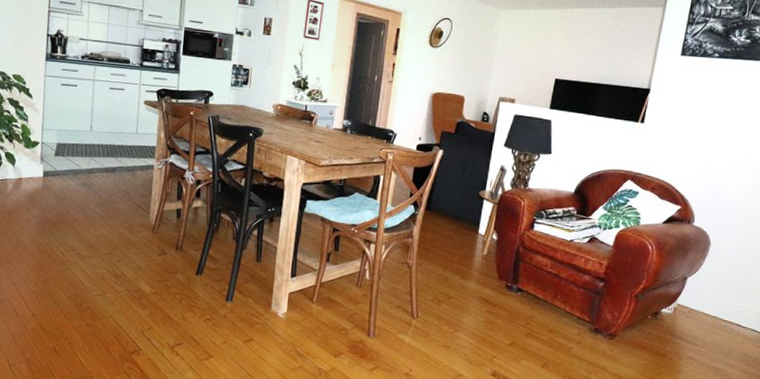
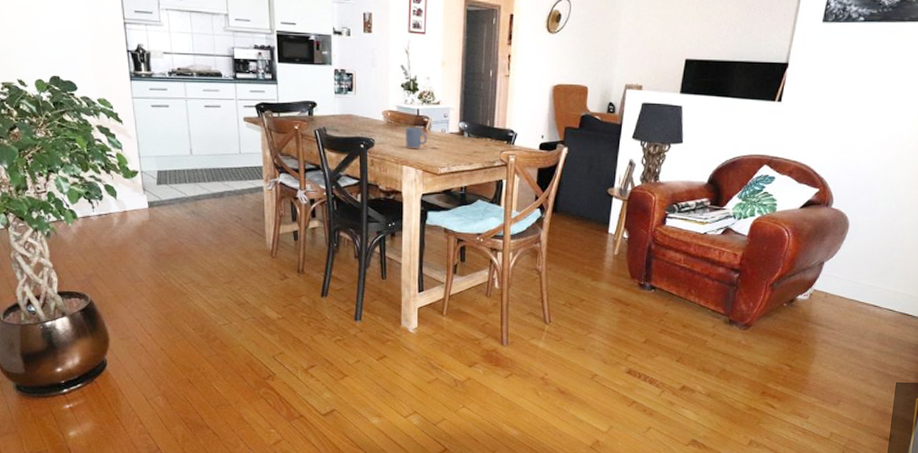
mug: none [291,120,313,142] -> present [406,126,428,150]

